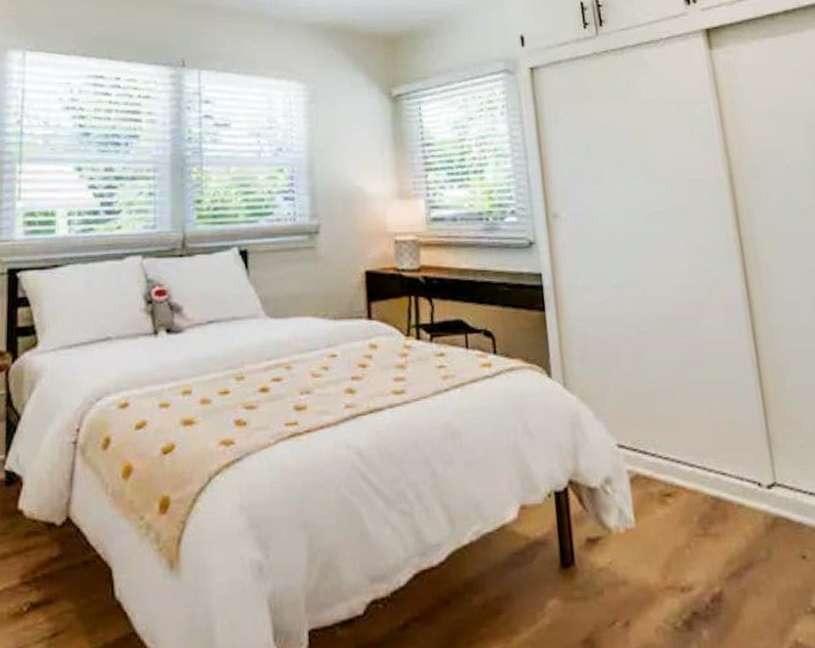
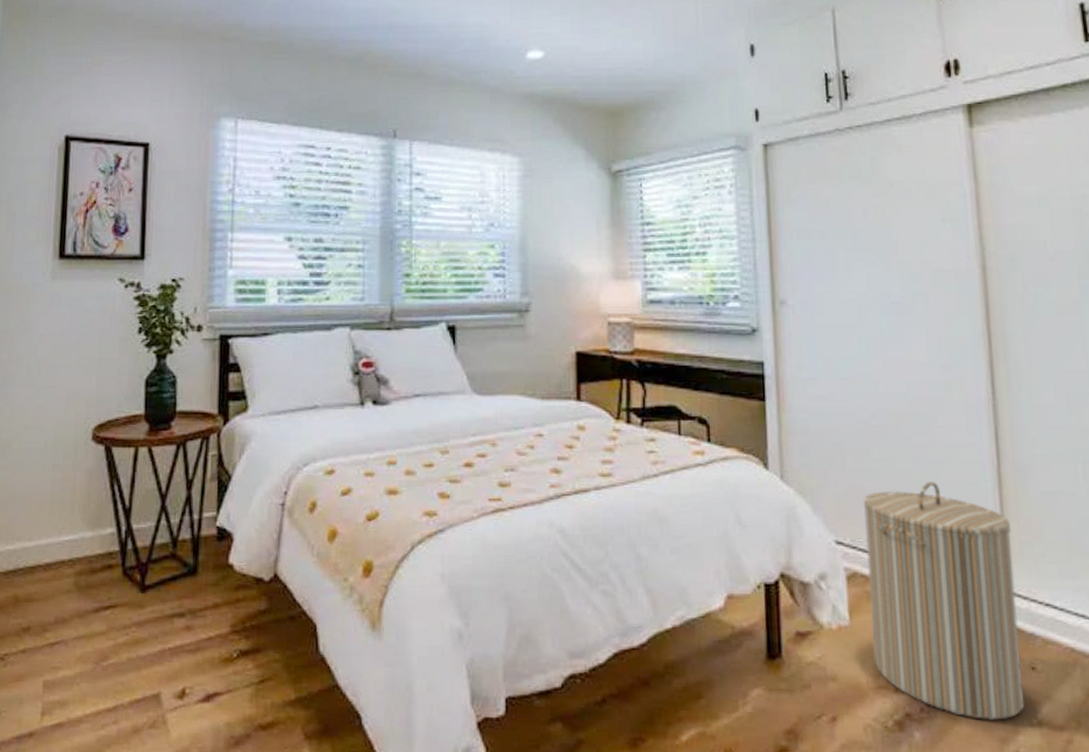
laundry hamper: none [640,381,799,612] -> present [862,482,1025,720]

